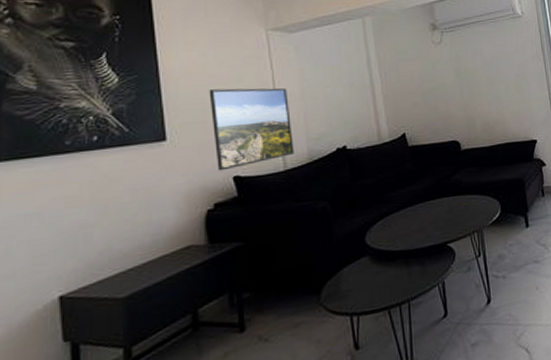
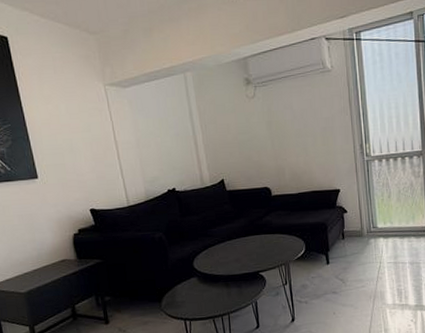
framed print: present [209,87,294,171] -> none [64,136,134,204]

